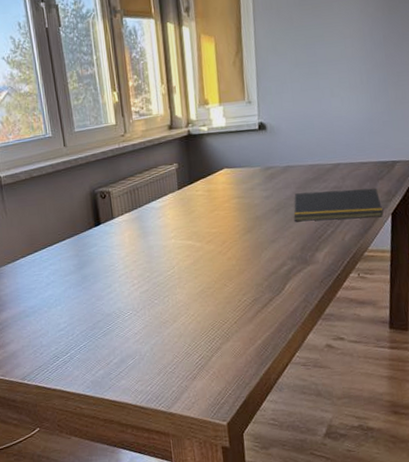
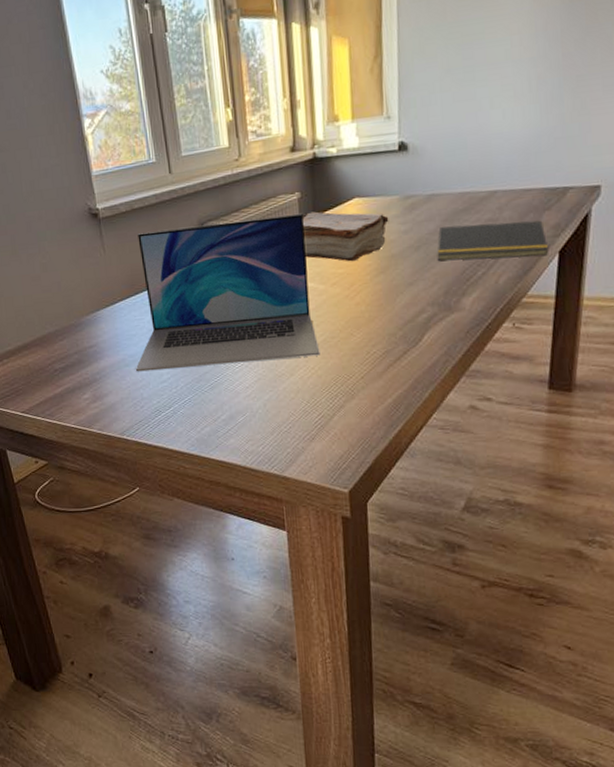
laptop: none [36,181,199,322] -> present [136,213,320,372]
book: none [180,180,253,223] -> present [302,211,389,262]

